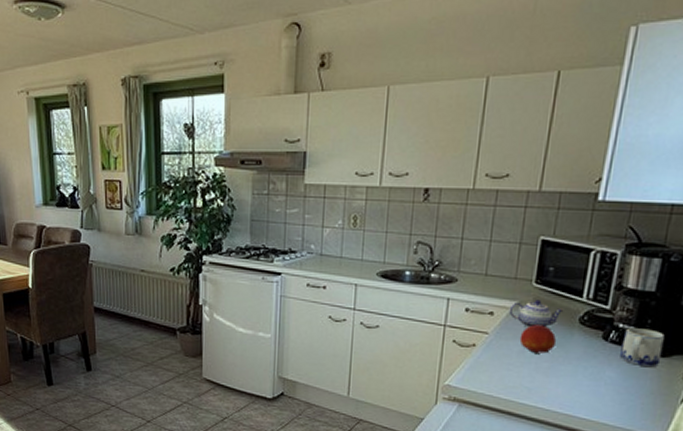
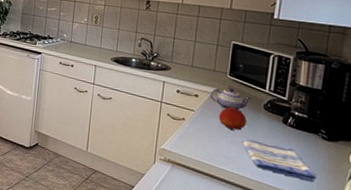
dish towel: none [549,363,641,410] -> present [242,139,316,183]
mug: present [620,328,665,368] -> none [297,116,331,149]

